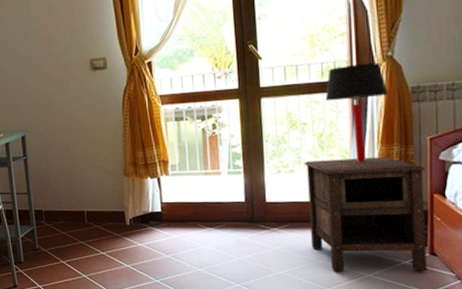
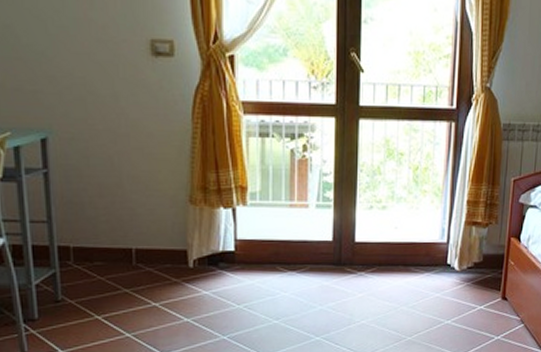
nightstand: present [304,156,427,272] -> none [396,196,507,319]
table lamp: present [325,62,388,162] -> none [424,92,483,201]

